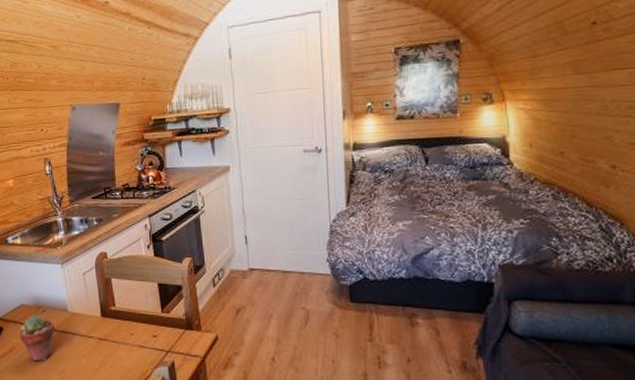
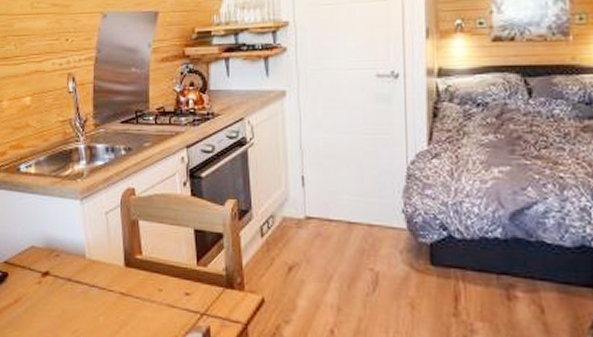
potted succulent: present [19,315,55,362] -> none [26,260,69,317]

